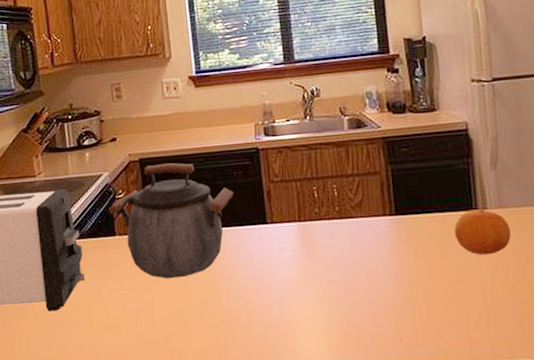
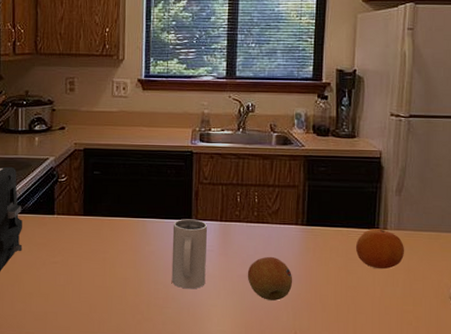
kettle: present [108,163,234,279] -> none [50,155,166,259]
mug: none [247,222,292,303] -> present [171,219,208,289]
fruit: none [336,254,390,305] -> present [247,256,293,301]

